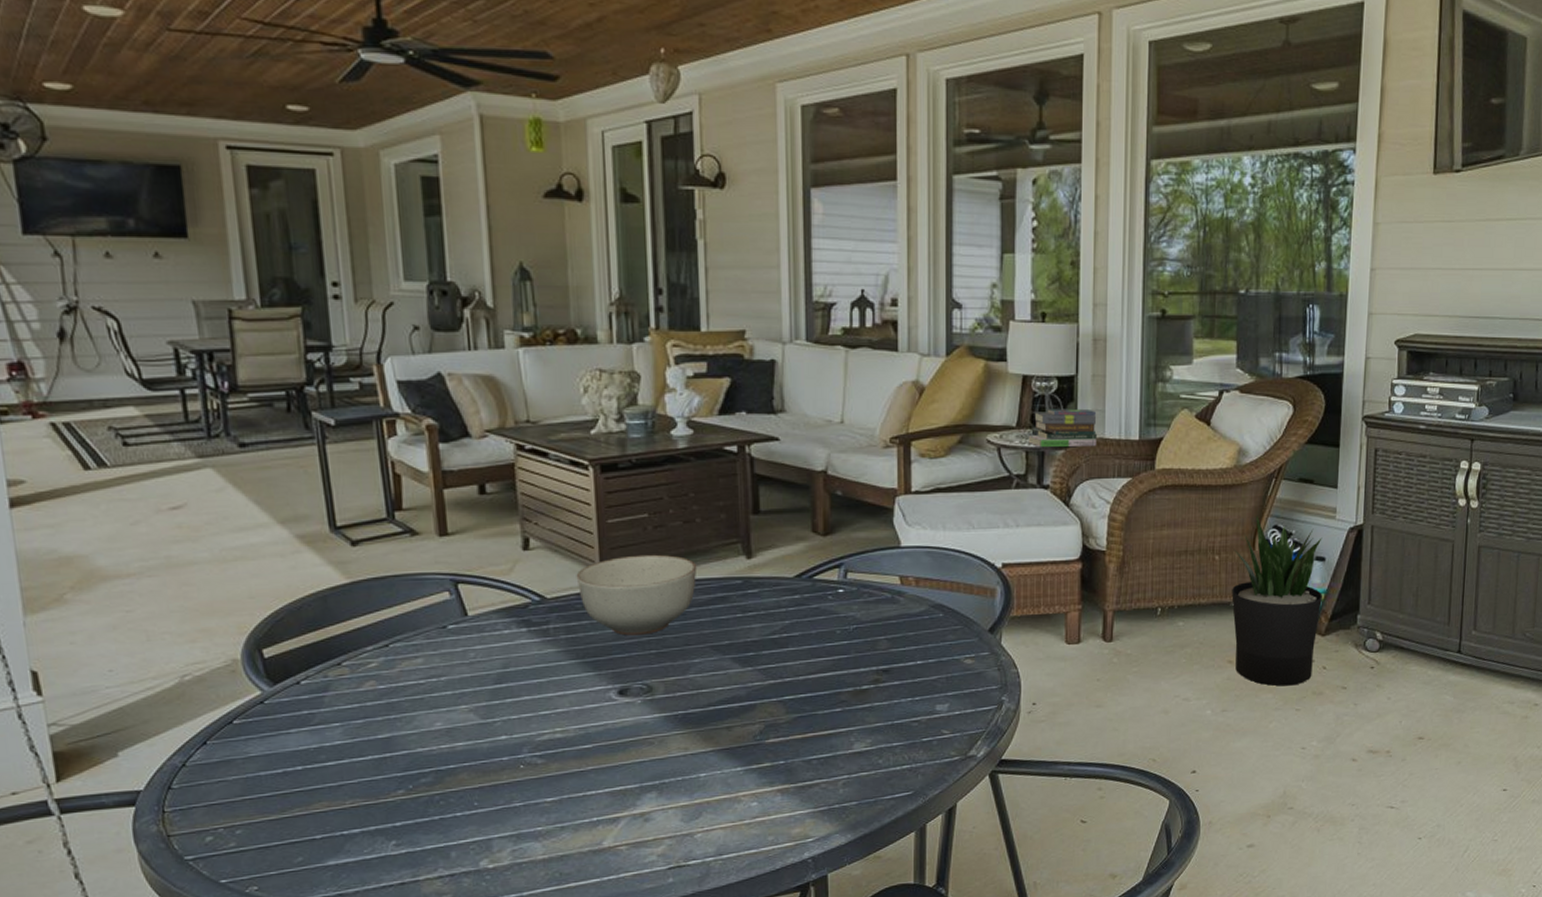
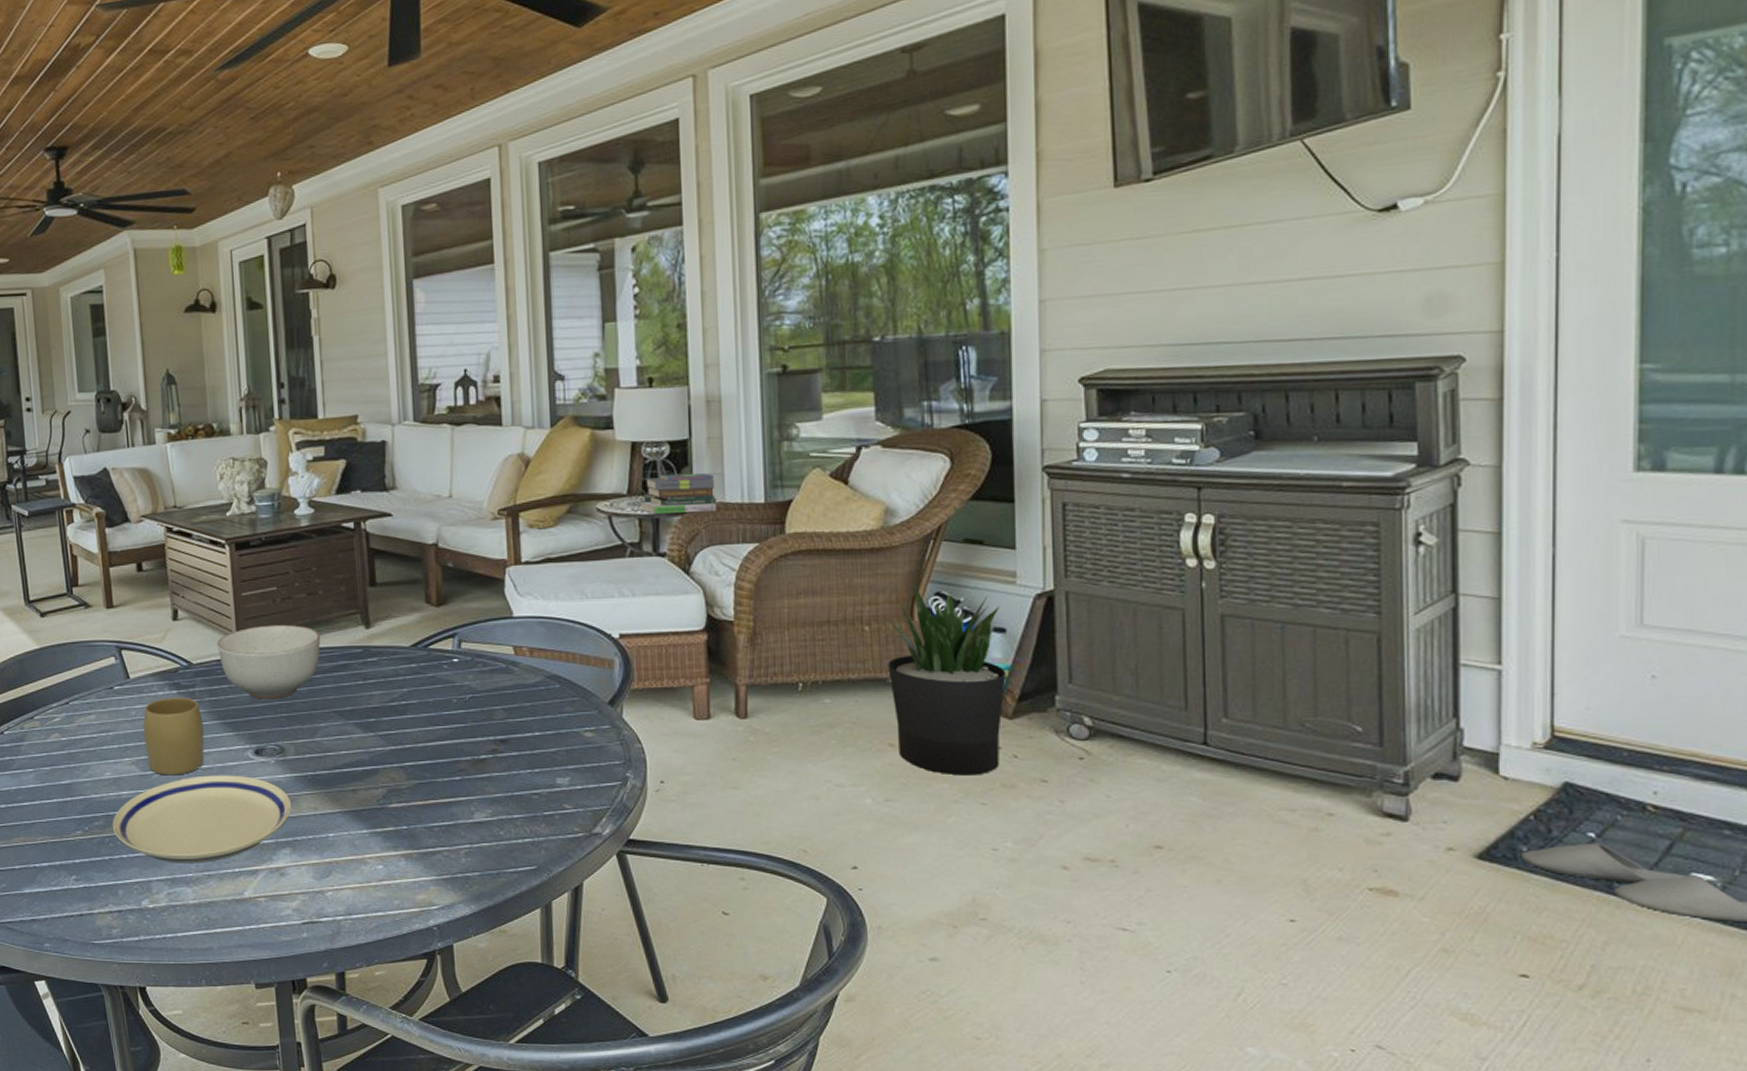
plate: none [443,718,659,818] -> present [112,775,291,863]
mug: none [483,635,560,723] -> present [143,697,205,776]

